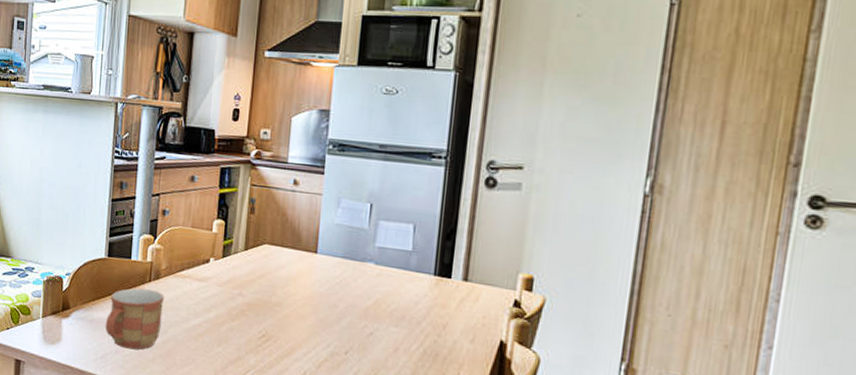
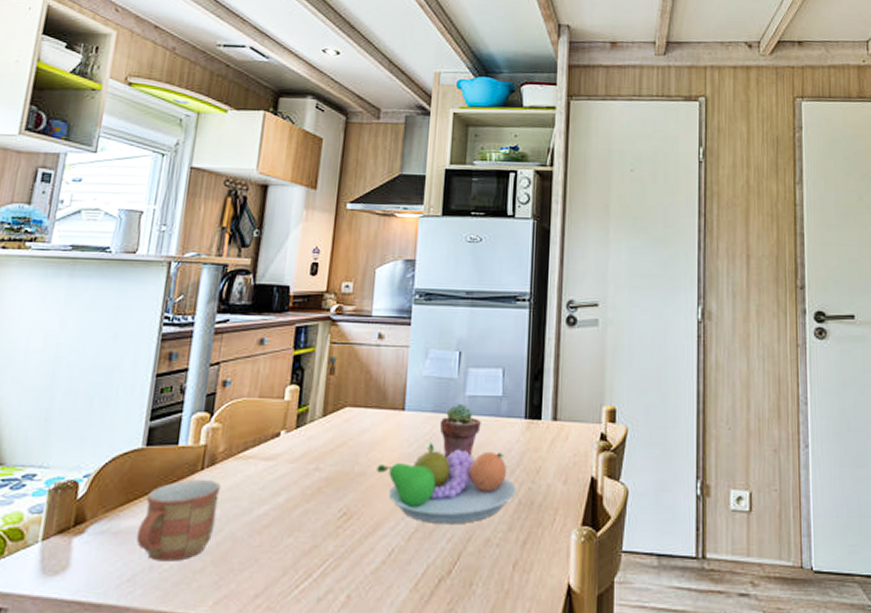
fruit bowl: none [291,285,422,362] -> present [377,442,516,525]
potted succulent: none [349,254,390,304] -> present [439,404,481,459]

